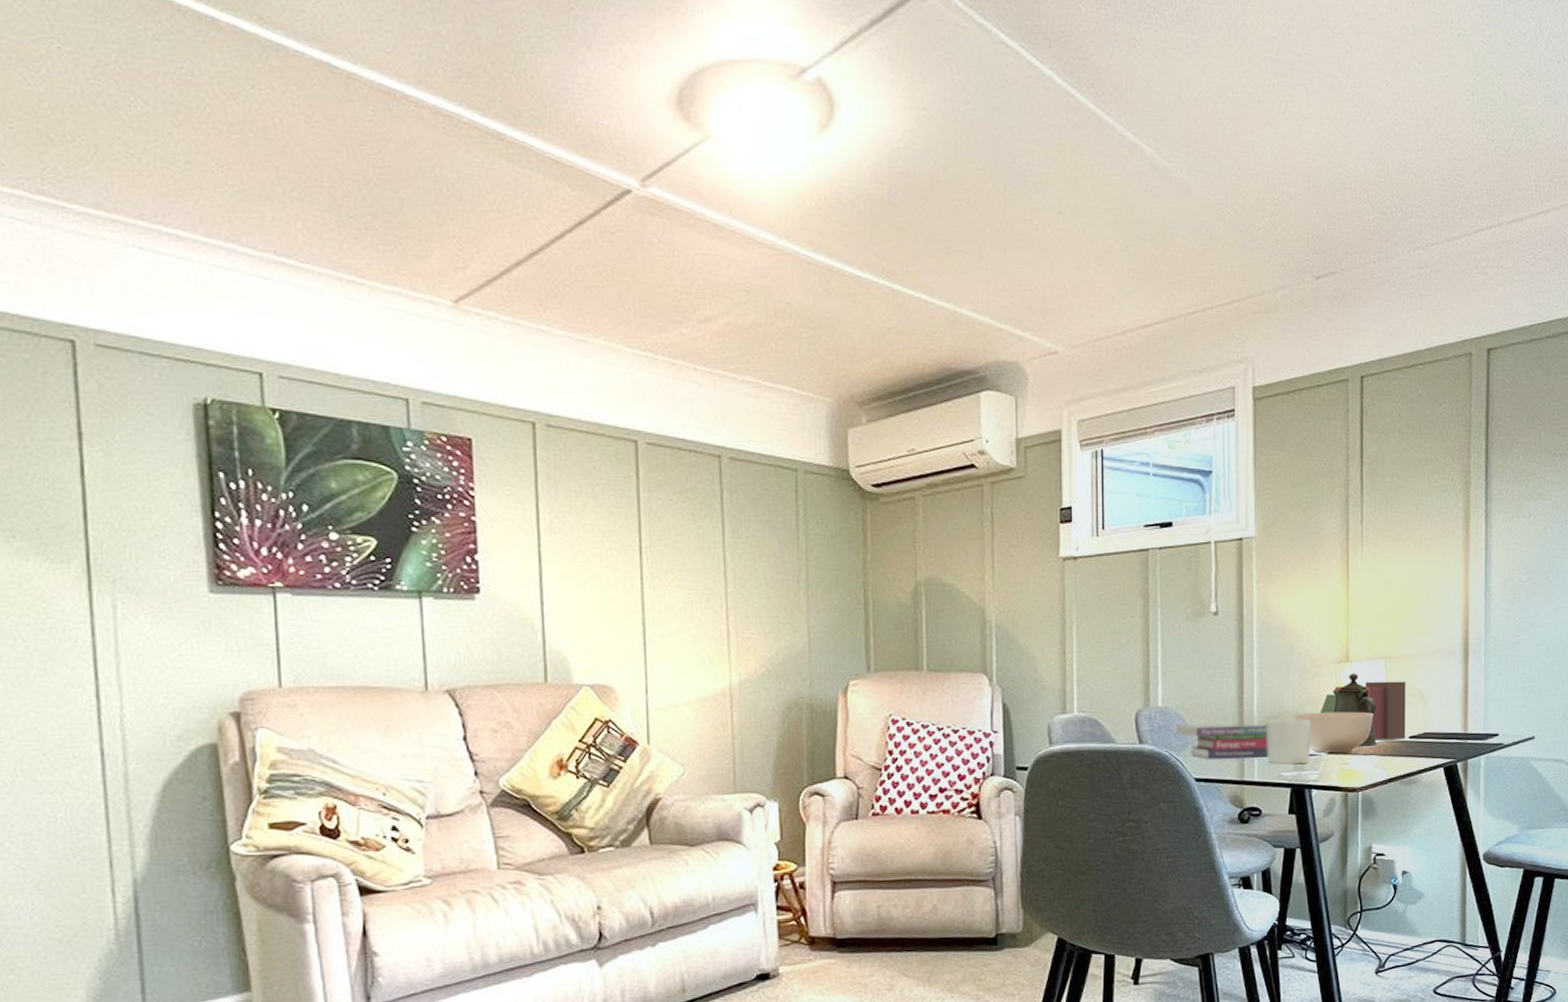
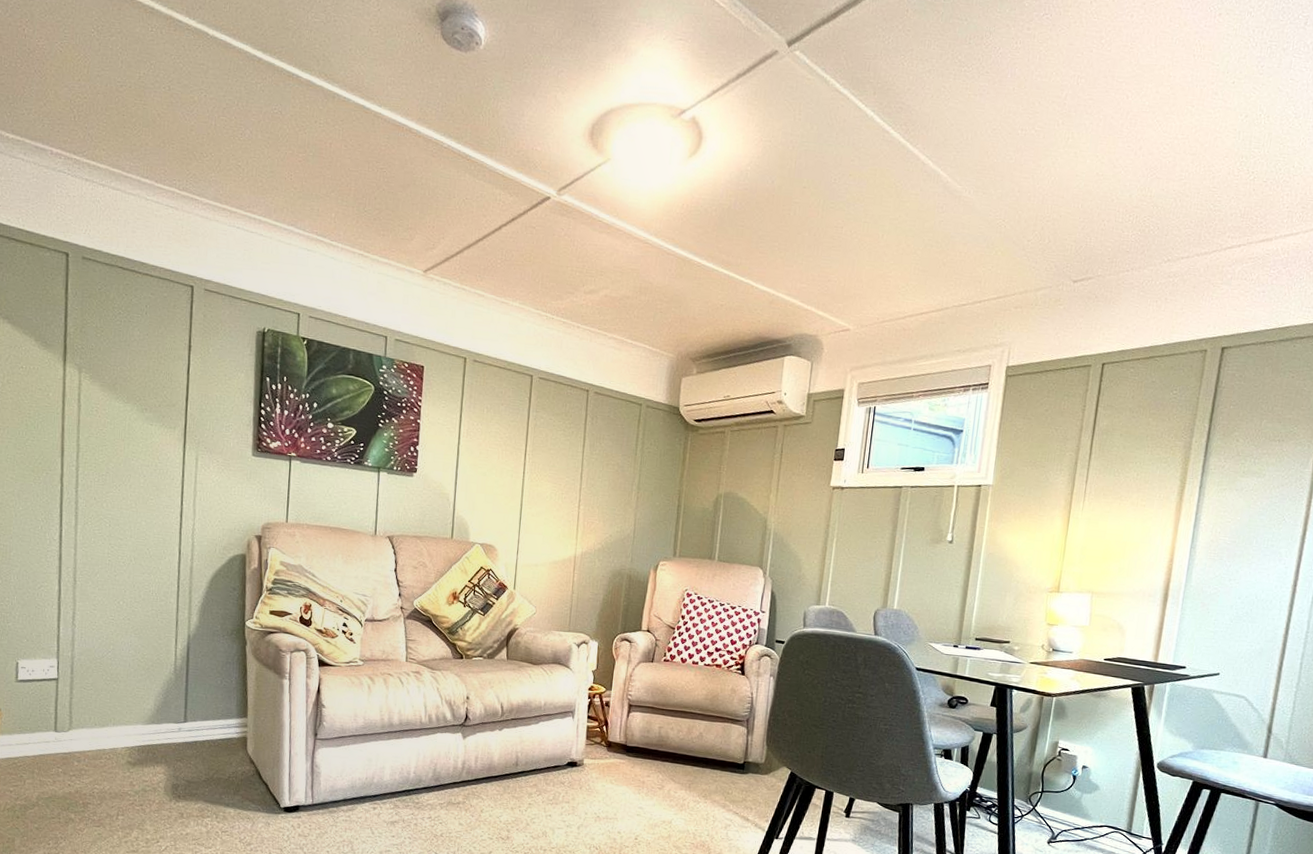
books: present [1177,722,1268,761] -> none [906,625,982,660]
mug: present [1266,719,1311,765] -> none [978,630,1020,669]
bowl: present [1295,711,1373,753] -> none [1006,628,1075,665]
books: present [1319,681,1406,740] -> none [1028,610,1108,661]
coffee pot: present [1333,674,1377,746] -> none [1040,602,1079,662]

